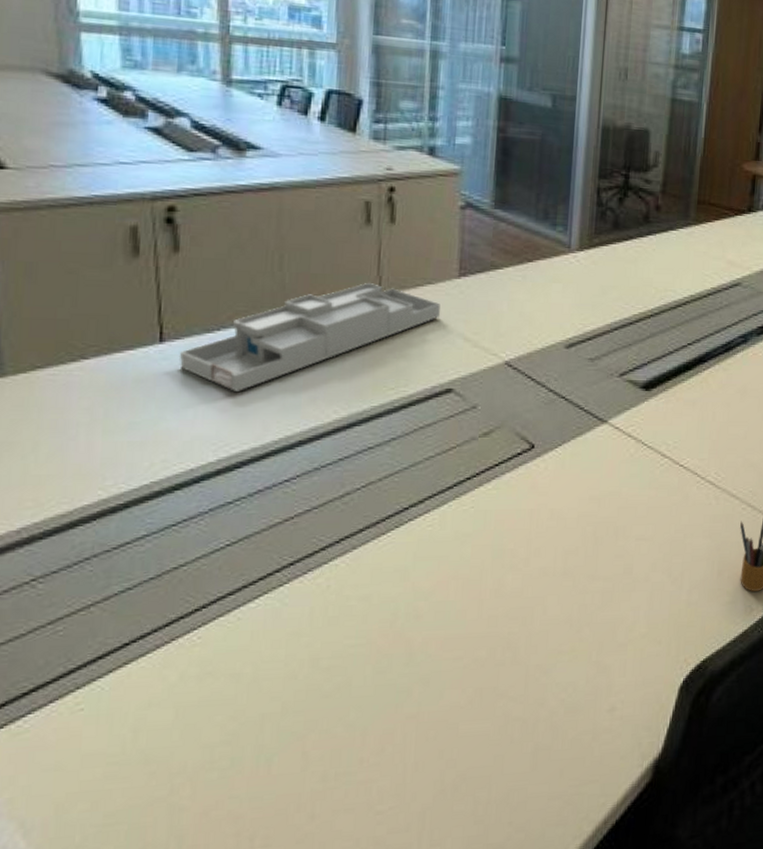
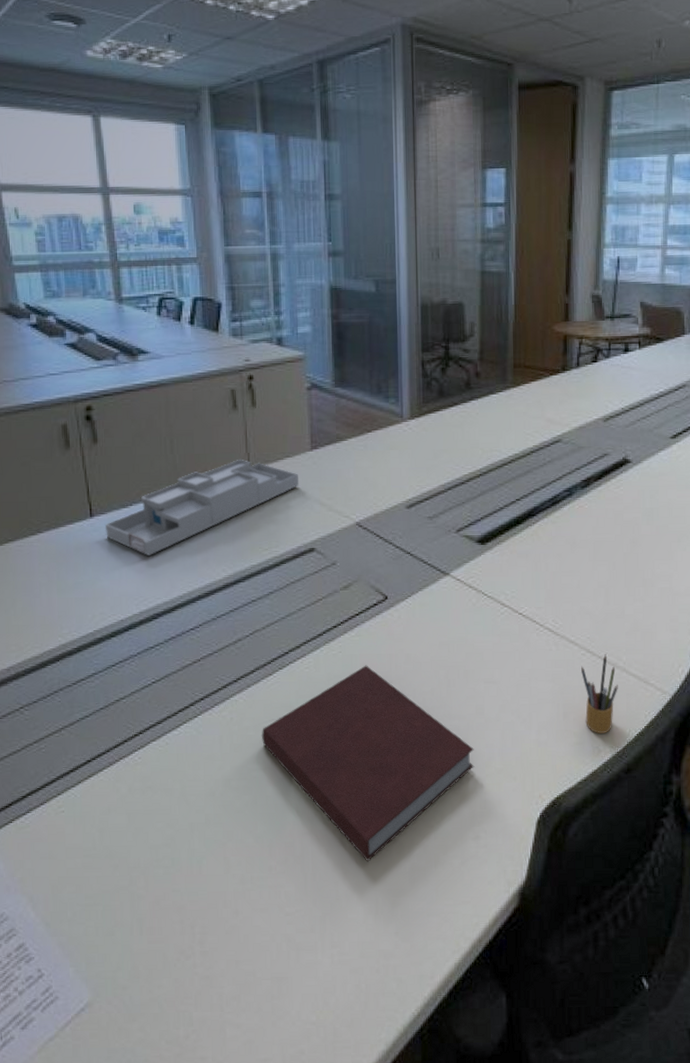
notebook: none [364,522,618,745] -> present [261,665,474,862]

